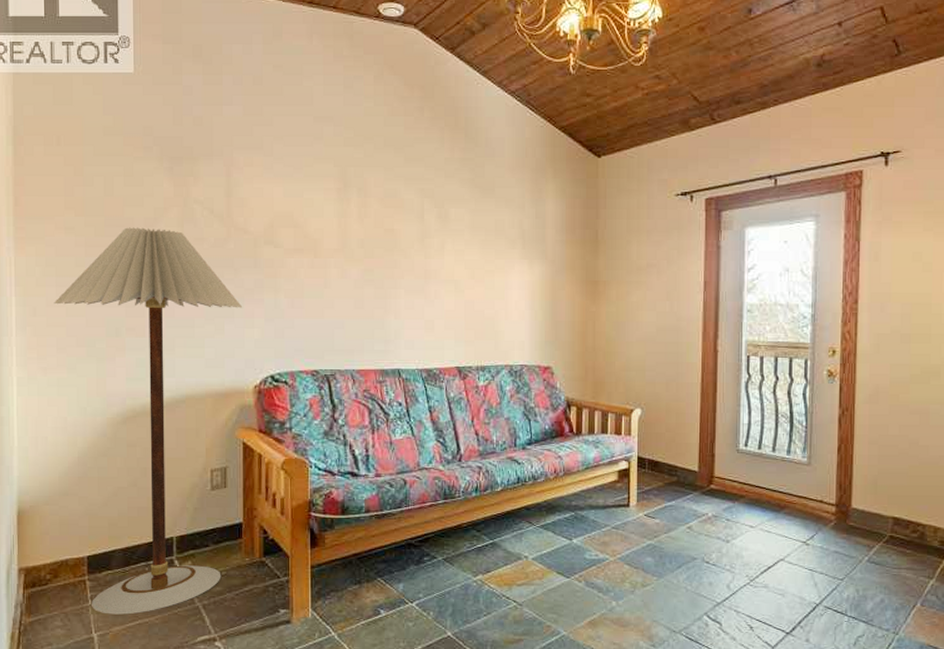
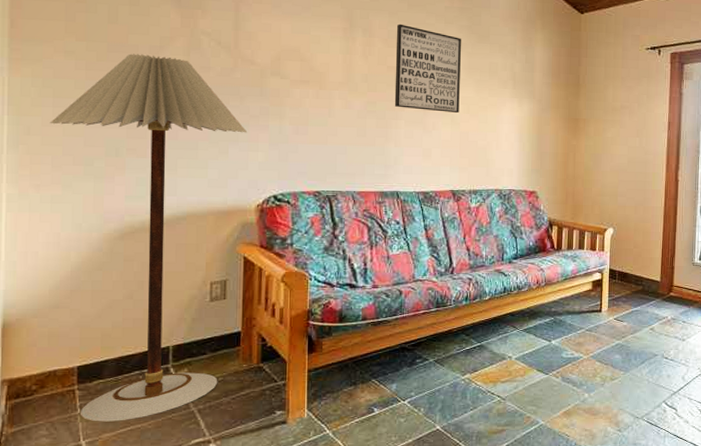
wall art: none [393,180,463,280] -> present [394,23,461,114]

